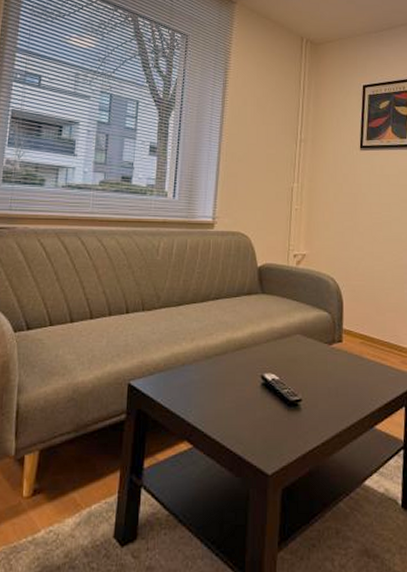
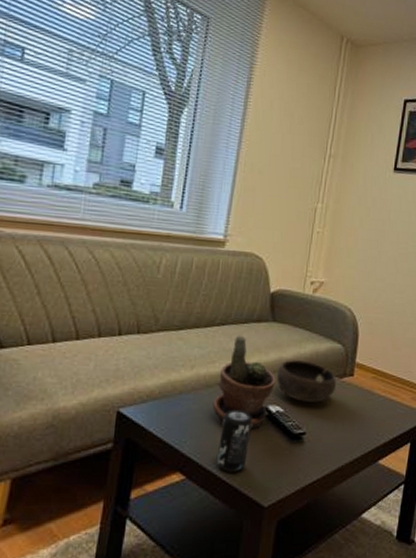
potted plant: none [213,308,269,396] -> present [212,335,276,428]
beverage can: none [220,379,250,440] -> present [216,409,252,472]
bowl: none [269,329,326,369] -> present [276,360,336,403]

